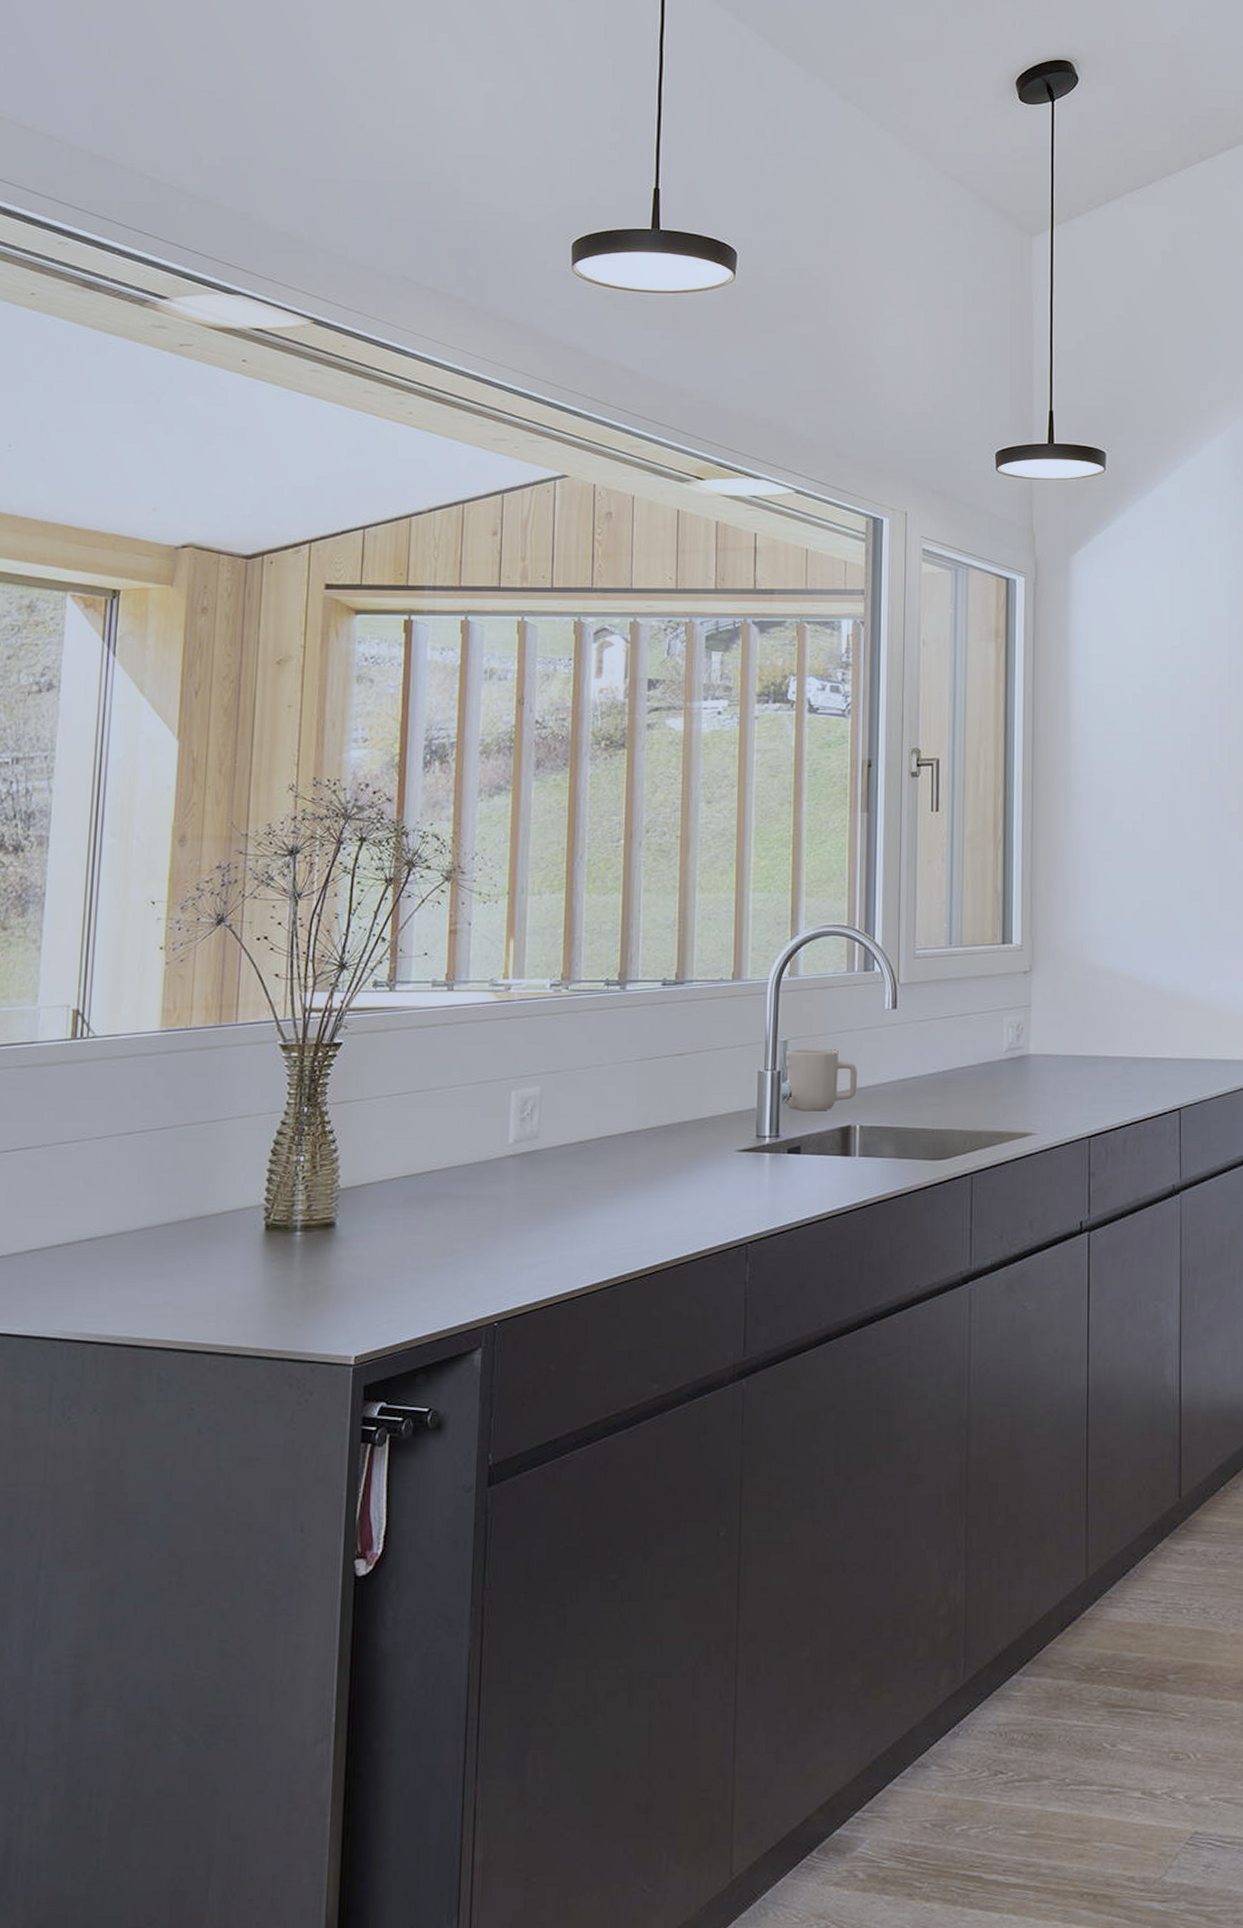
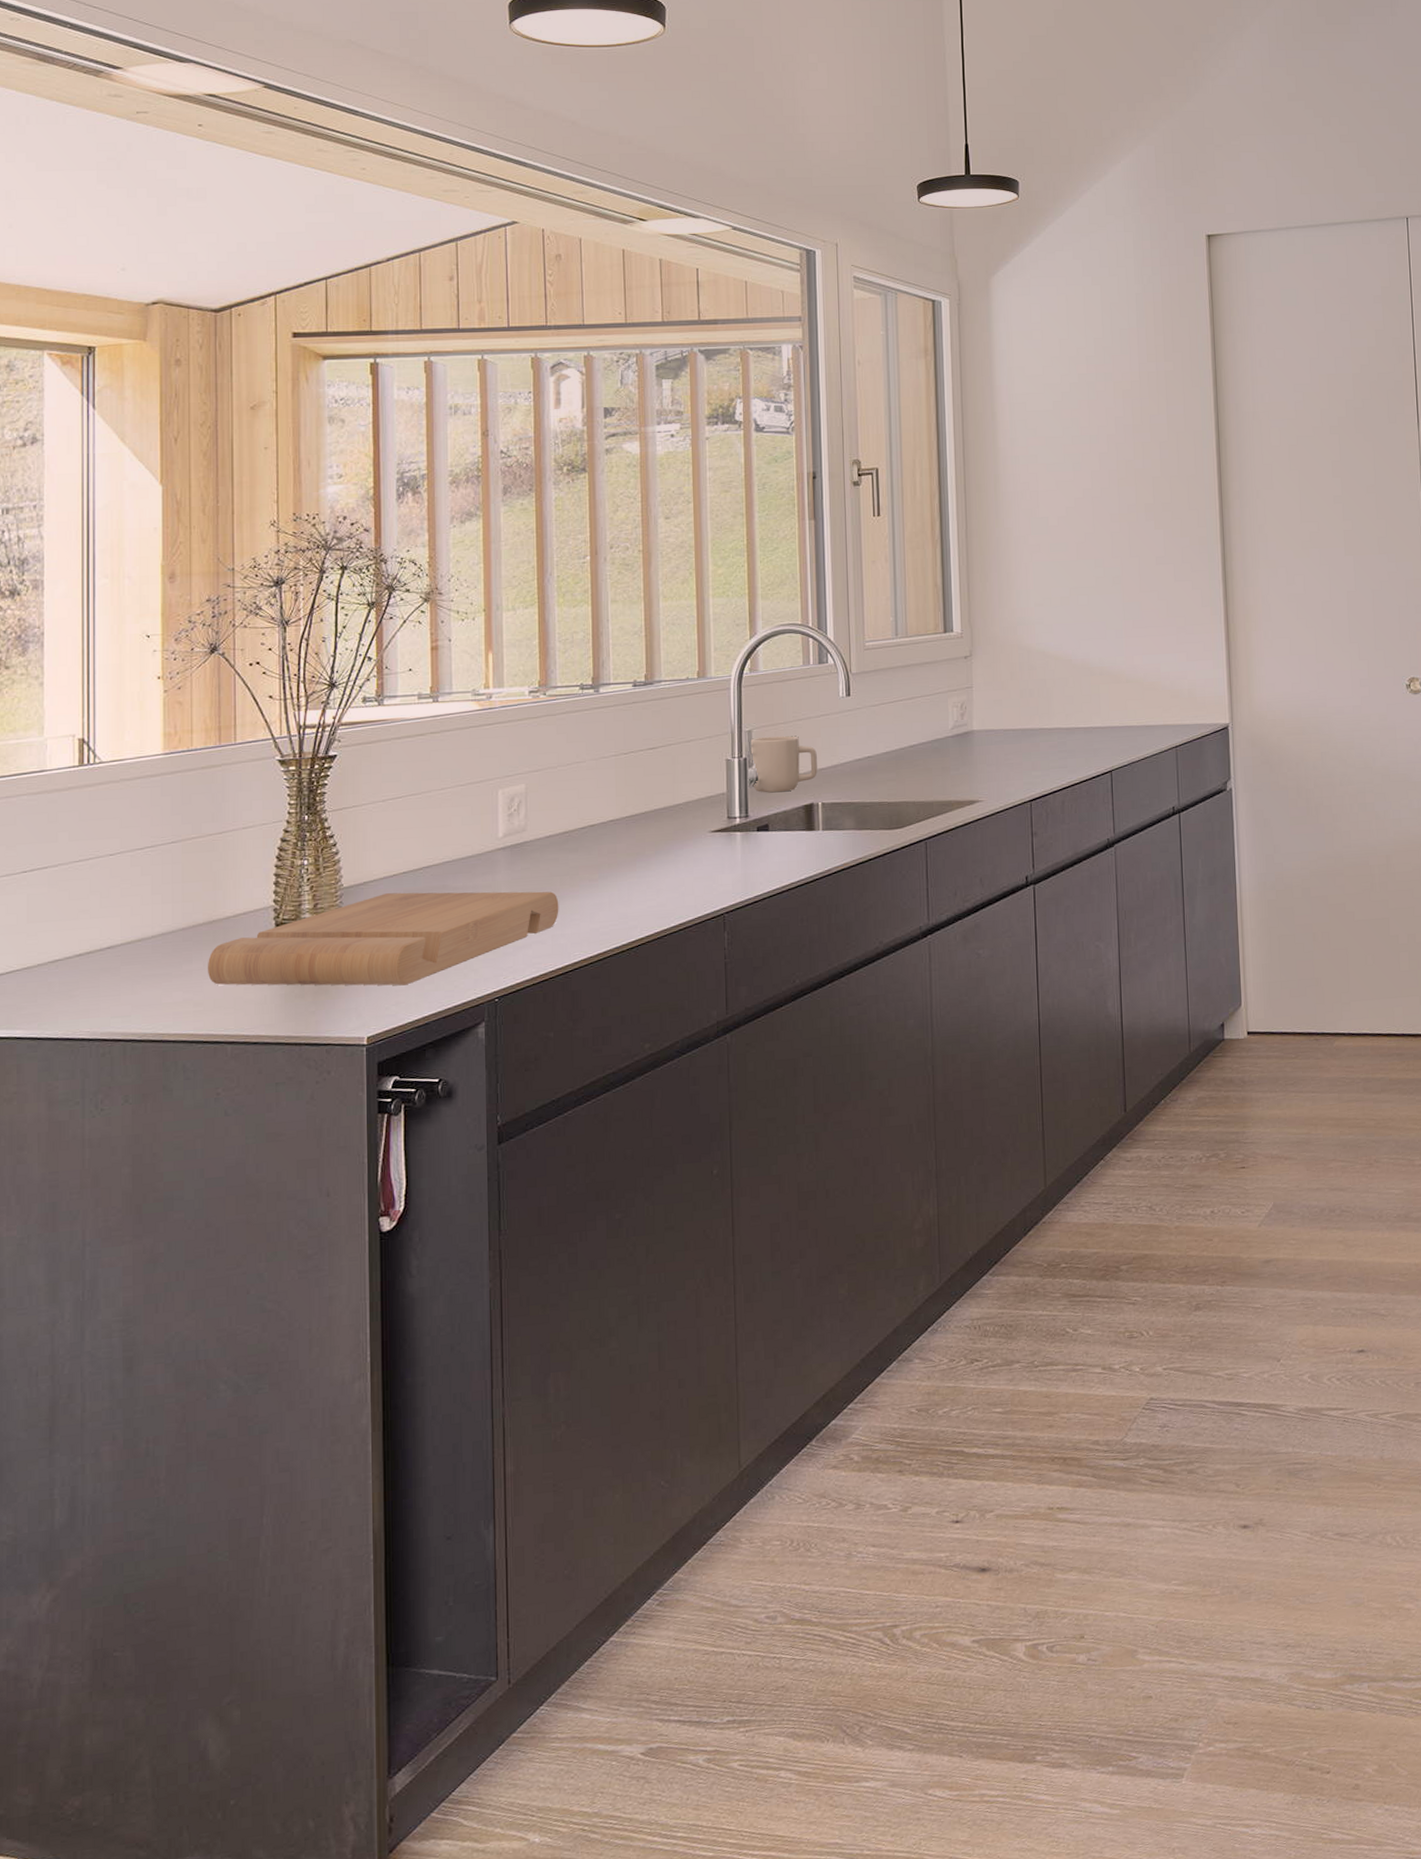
cutting board: none [190,1198,569,1302] -> present [207,891,559,986]

